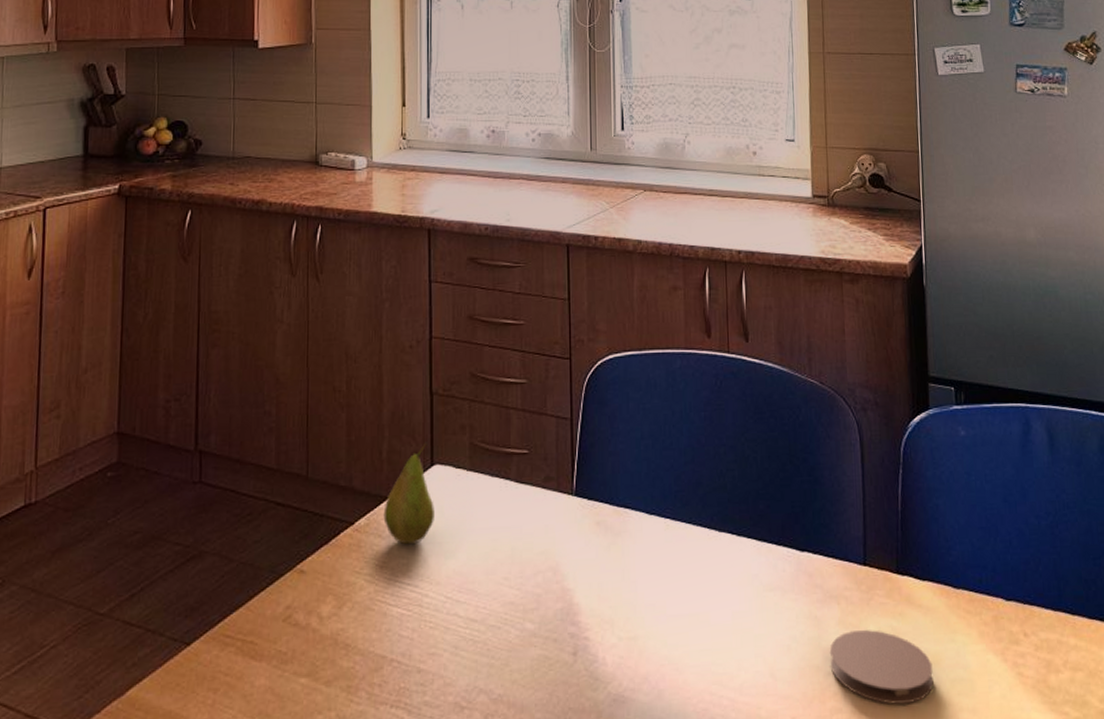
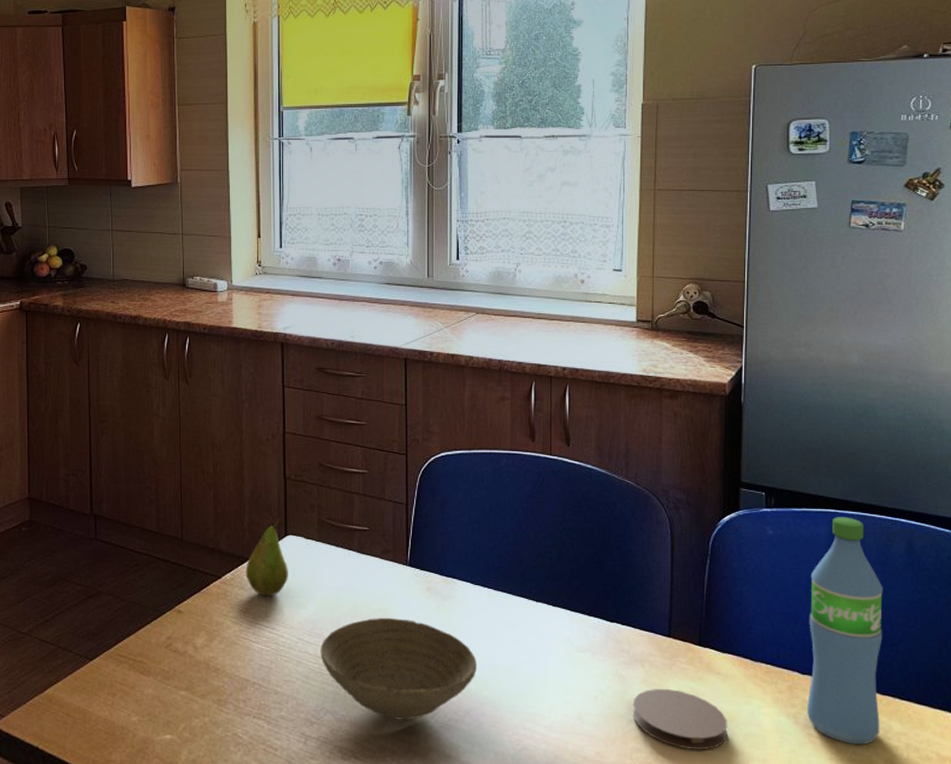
bowl: none [472,562,654,696] -> present [320,617,477,720]
water bottle: none [1006,411,1092,682] -> present [807,516,883,744]

